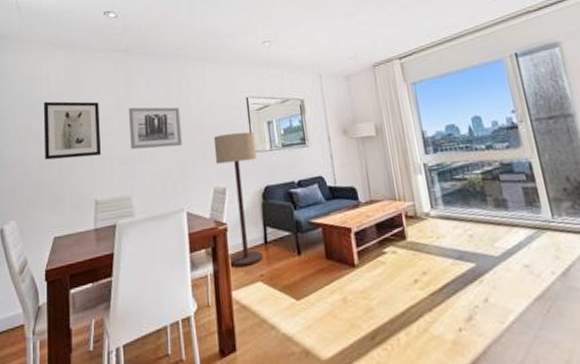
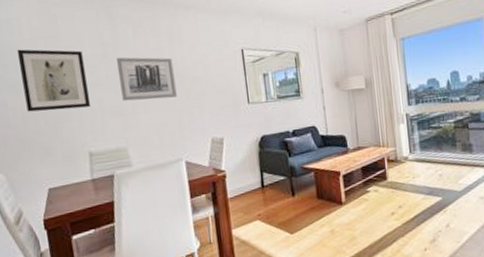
floor lamp: present [213,132,263,267] -> none [209,84,260,209]

